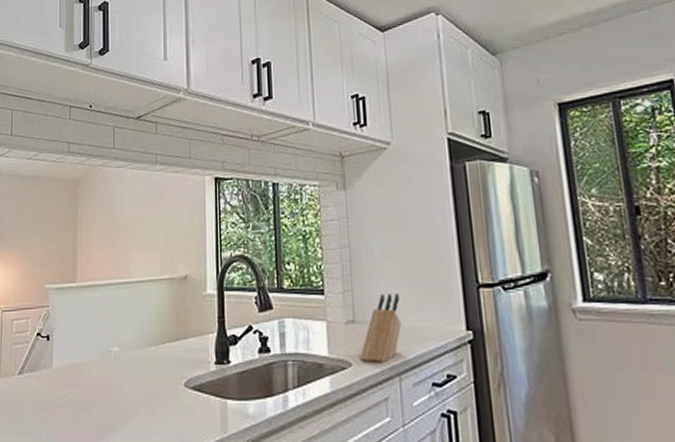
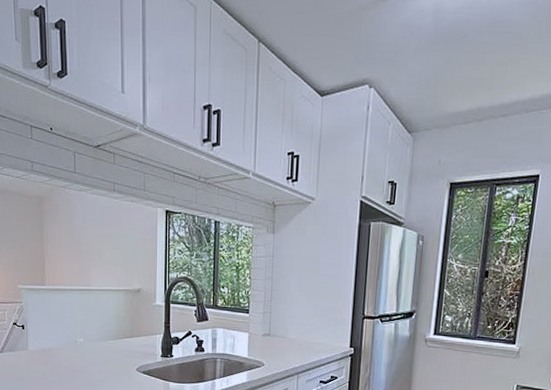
knife block: present [359,293,402,364] -> none [270,317,305,366]

